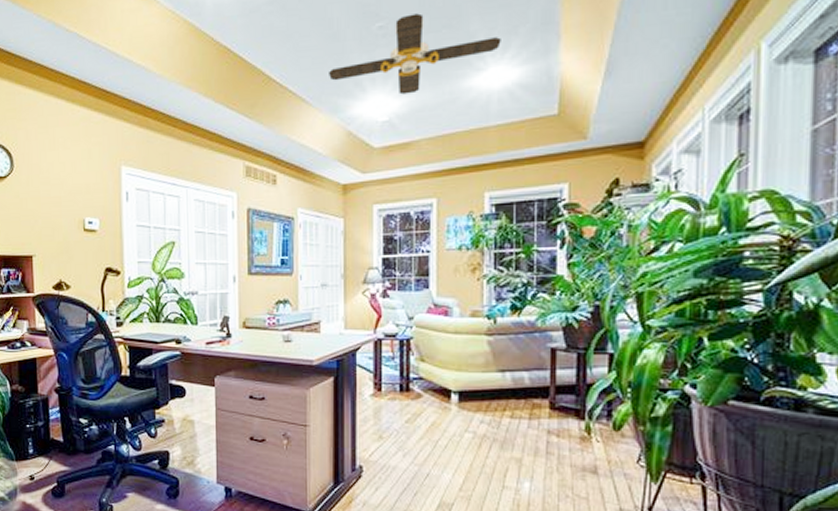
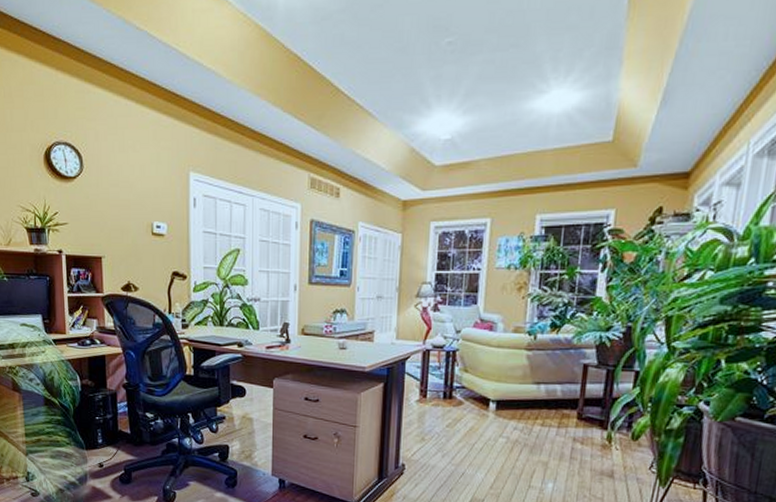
ceiling fan: present [329,13,501,95] -> none [396,30,566,113]

